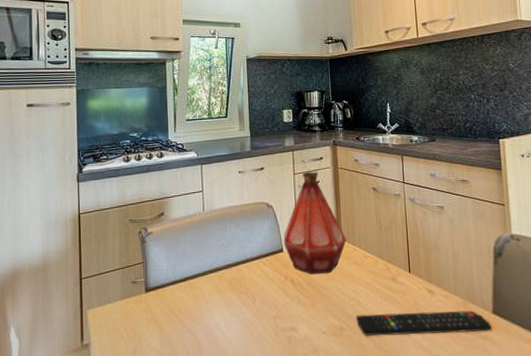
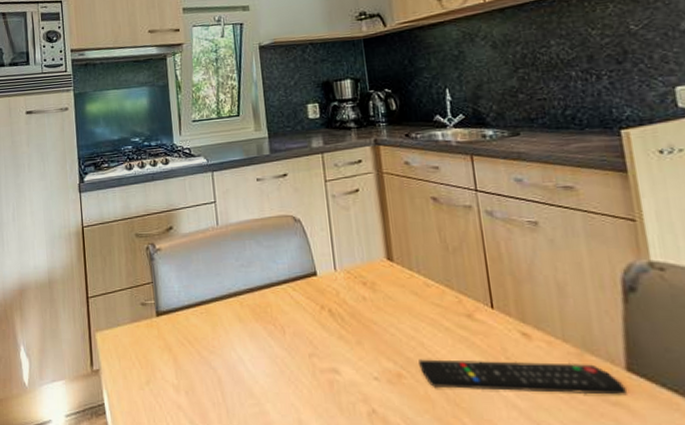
bottle: present [283,171,347,274] -> none [316,177,401,304]

